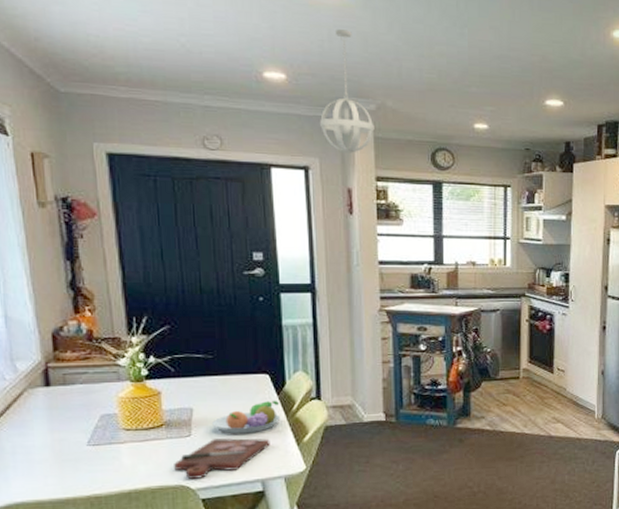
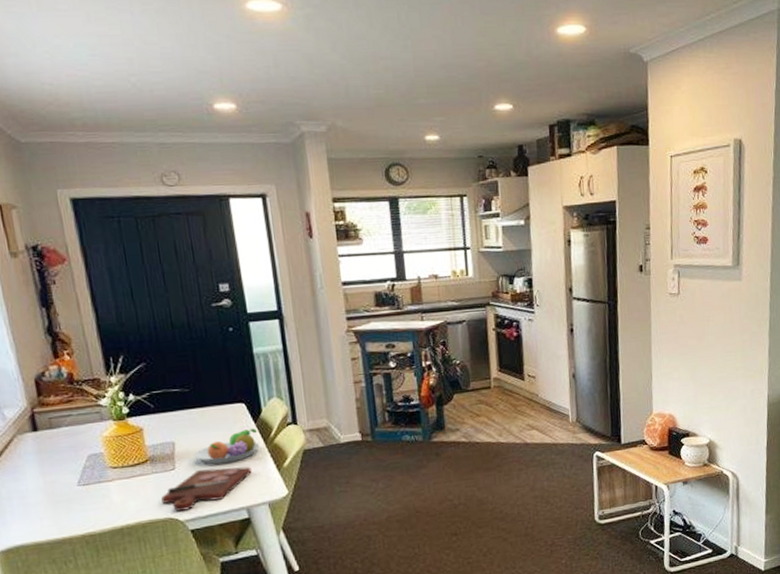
pendant light: present [319,29,375,153] -> none [272,53,327,177]

